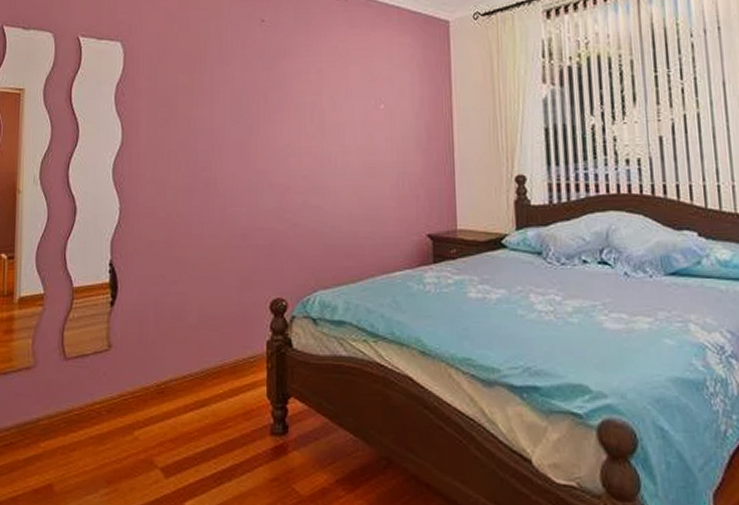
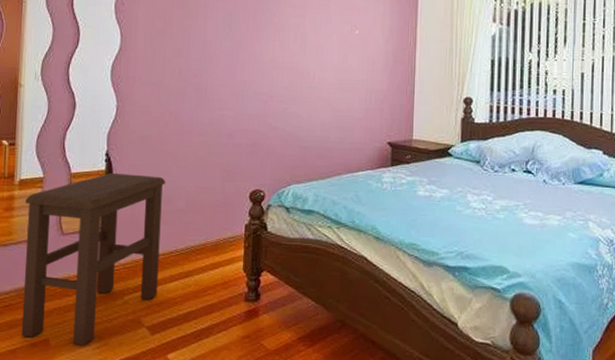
stool: none [23,285,175,493] -> present [21,172,165,346]

